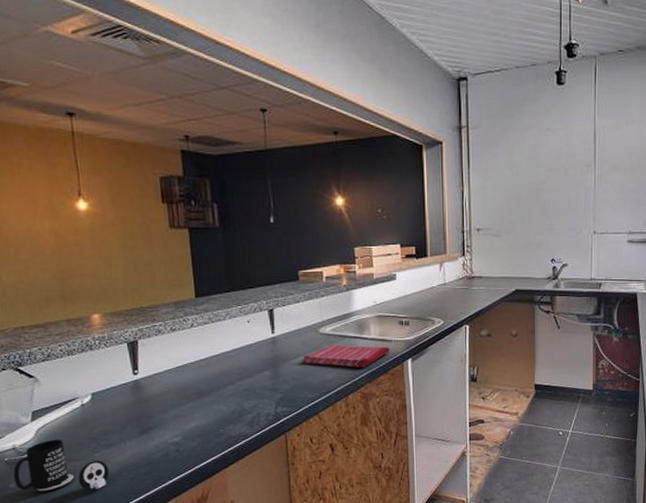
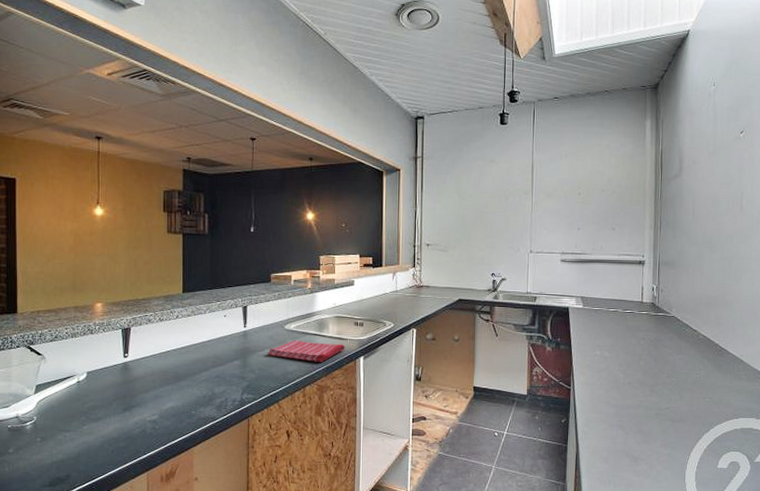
mug: present [13,439,109,492] -> none [13,411,93,460]

